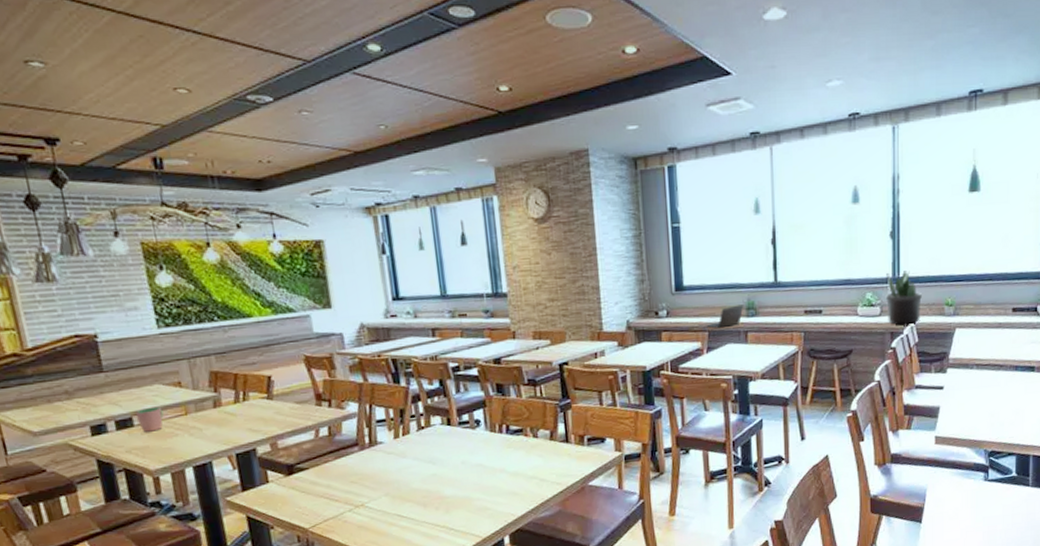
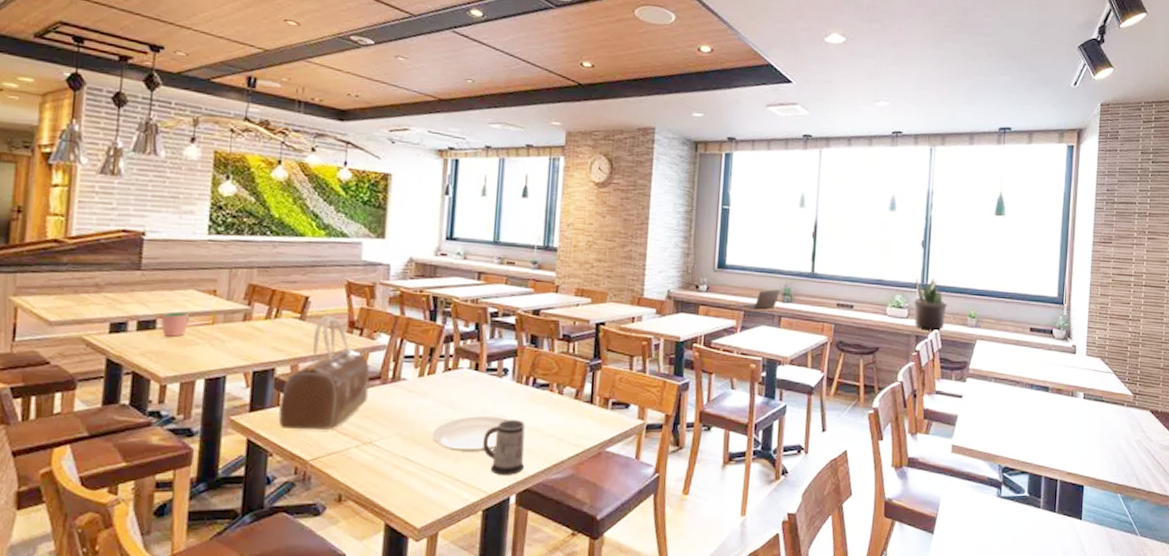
handbag: none [267,390,351,503] -> present [278,314,370,430]
plate: none [418,466,489,503] -> present [432,416,508,452]
mug: none [467,466,512,520] -> present [482,419,525,475]

